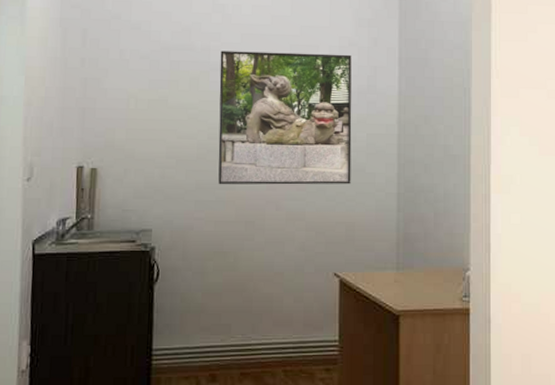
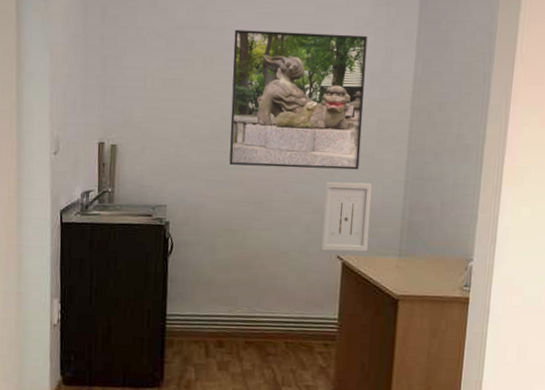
wall art: none [317,197,365,268] -> present [321,182,372,252]

